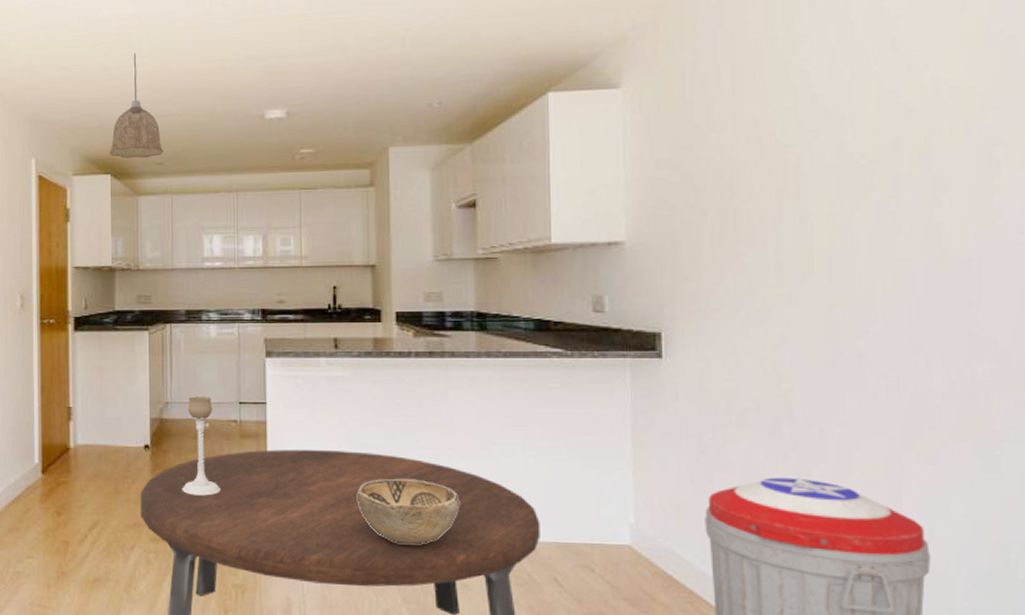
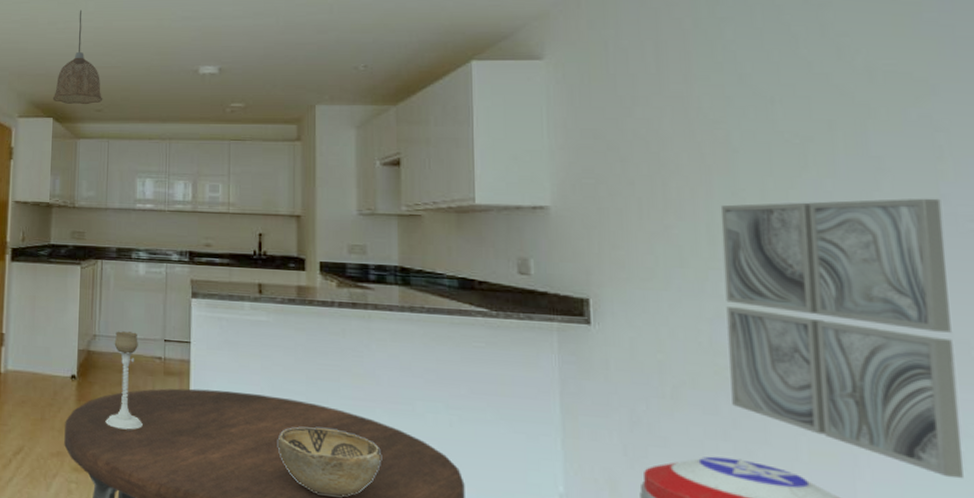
wall art: none [789,213,999,481] -> present [720,198,963,479]

